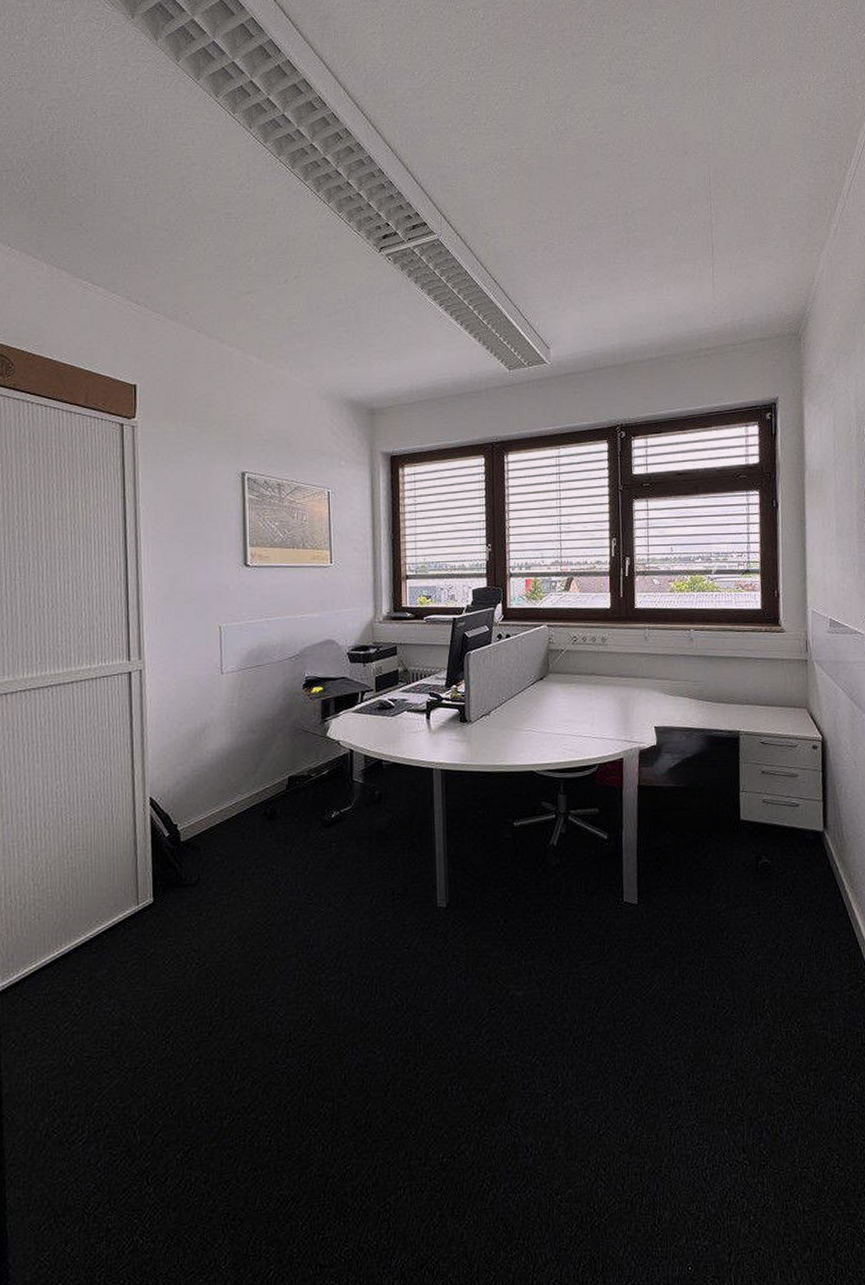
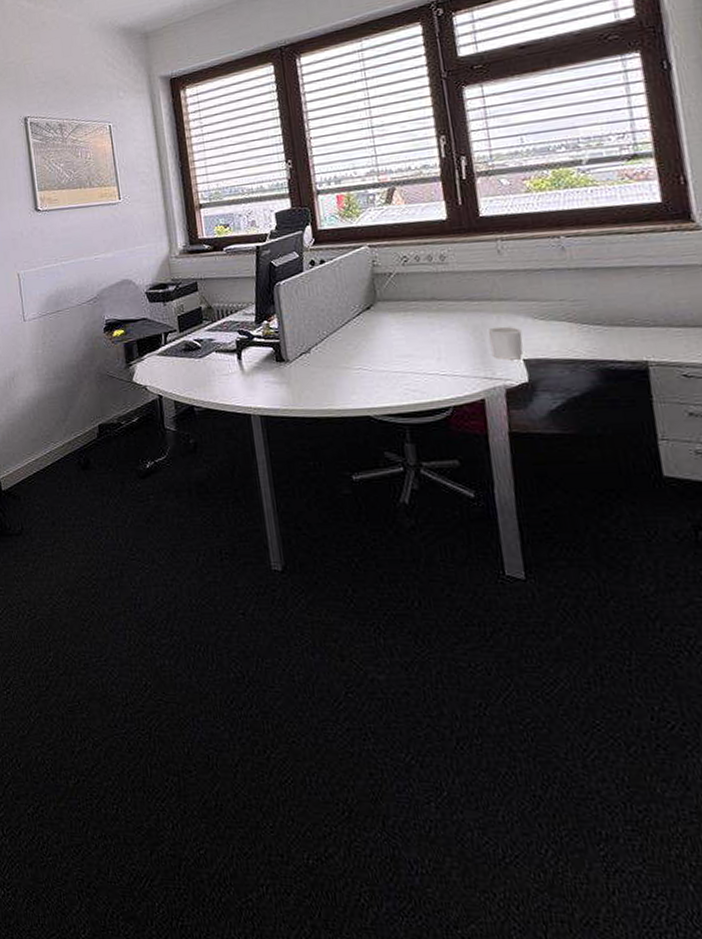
mug: none [631,699,656,727] -> present [489,326,523,361]

